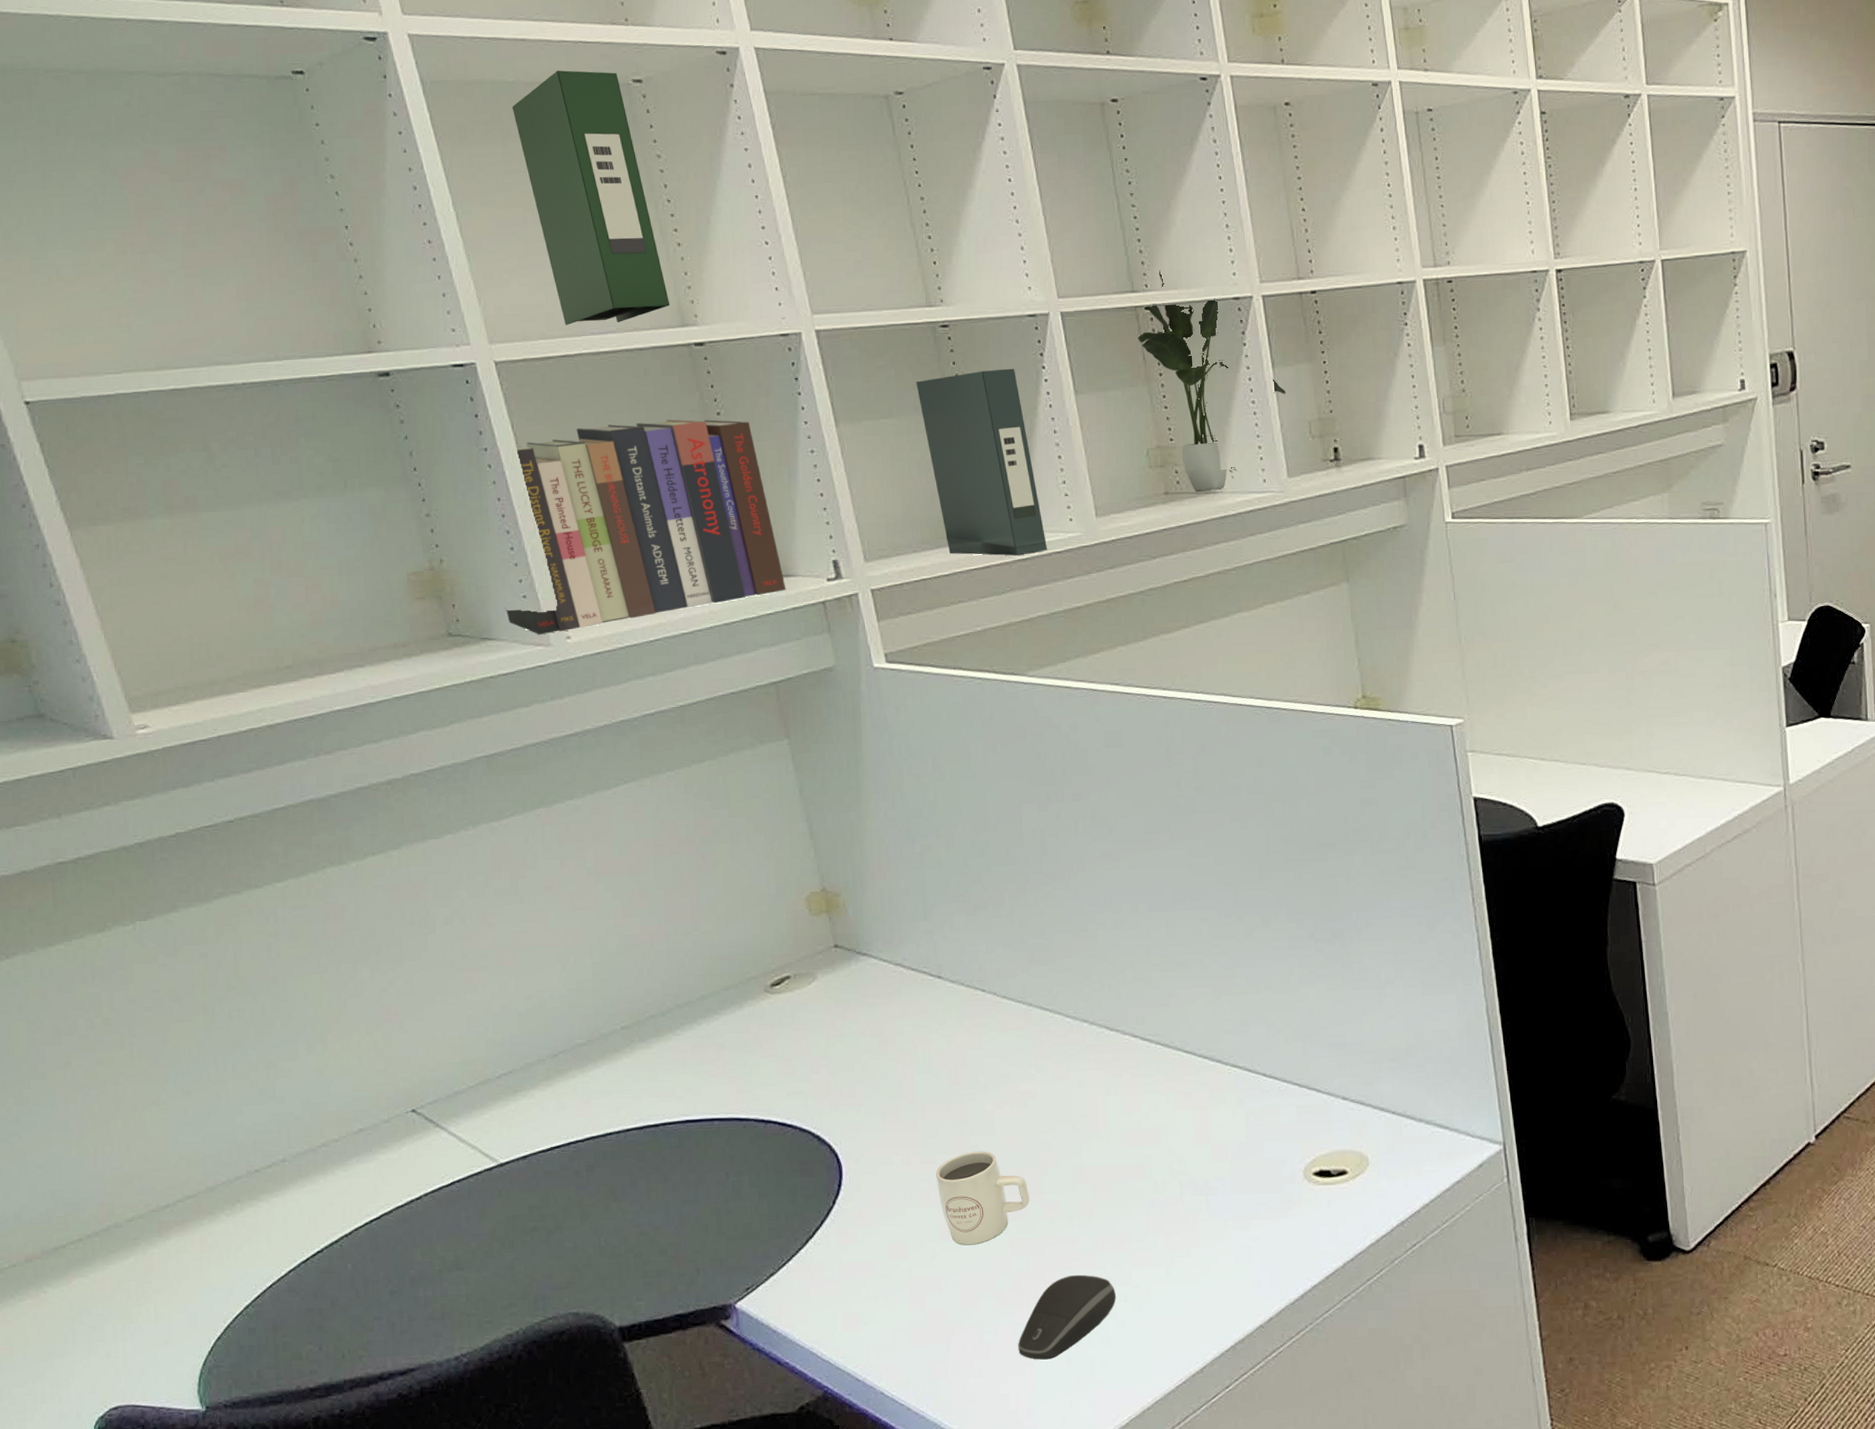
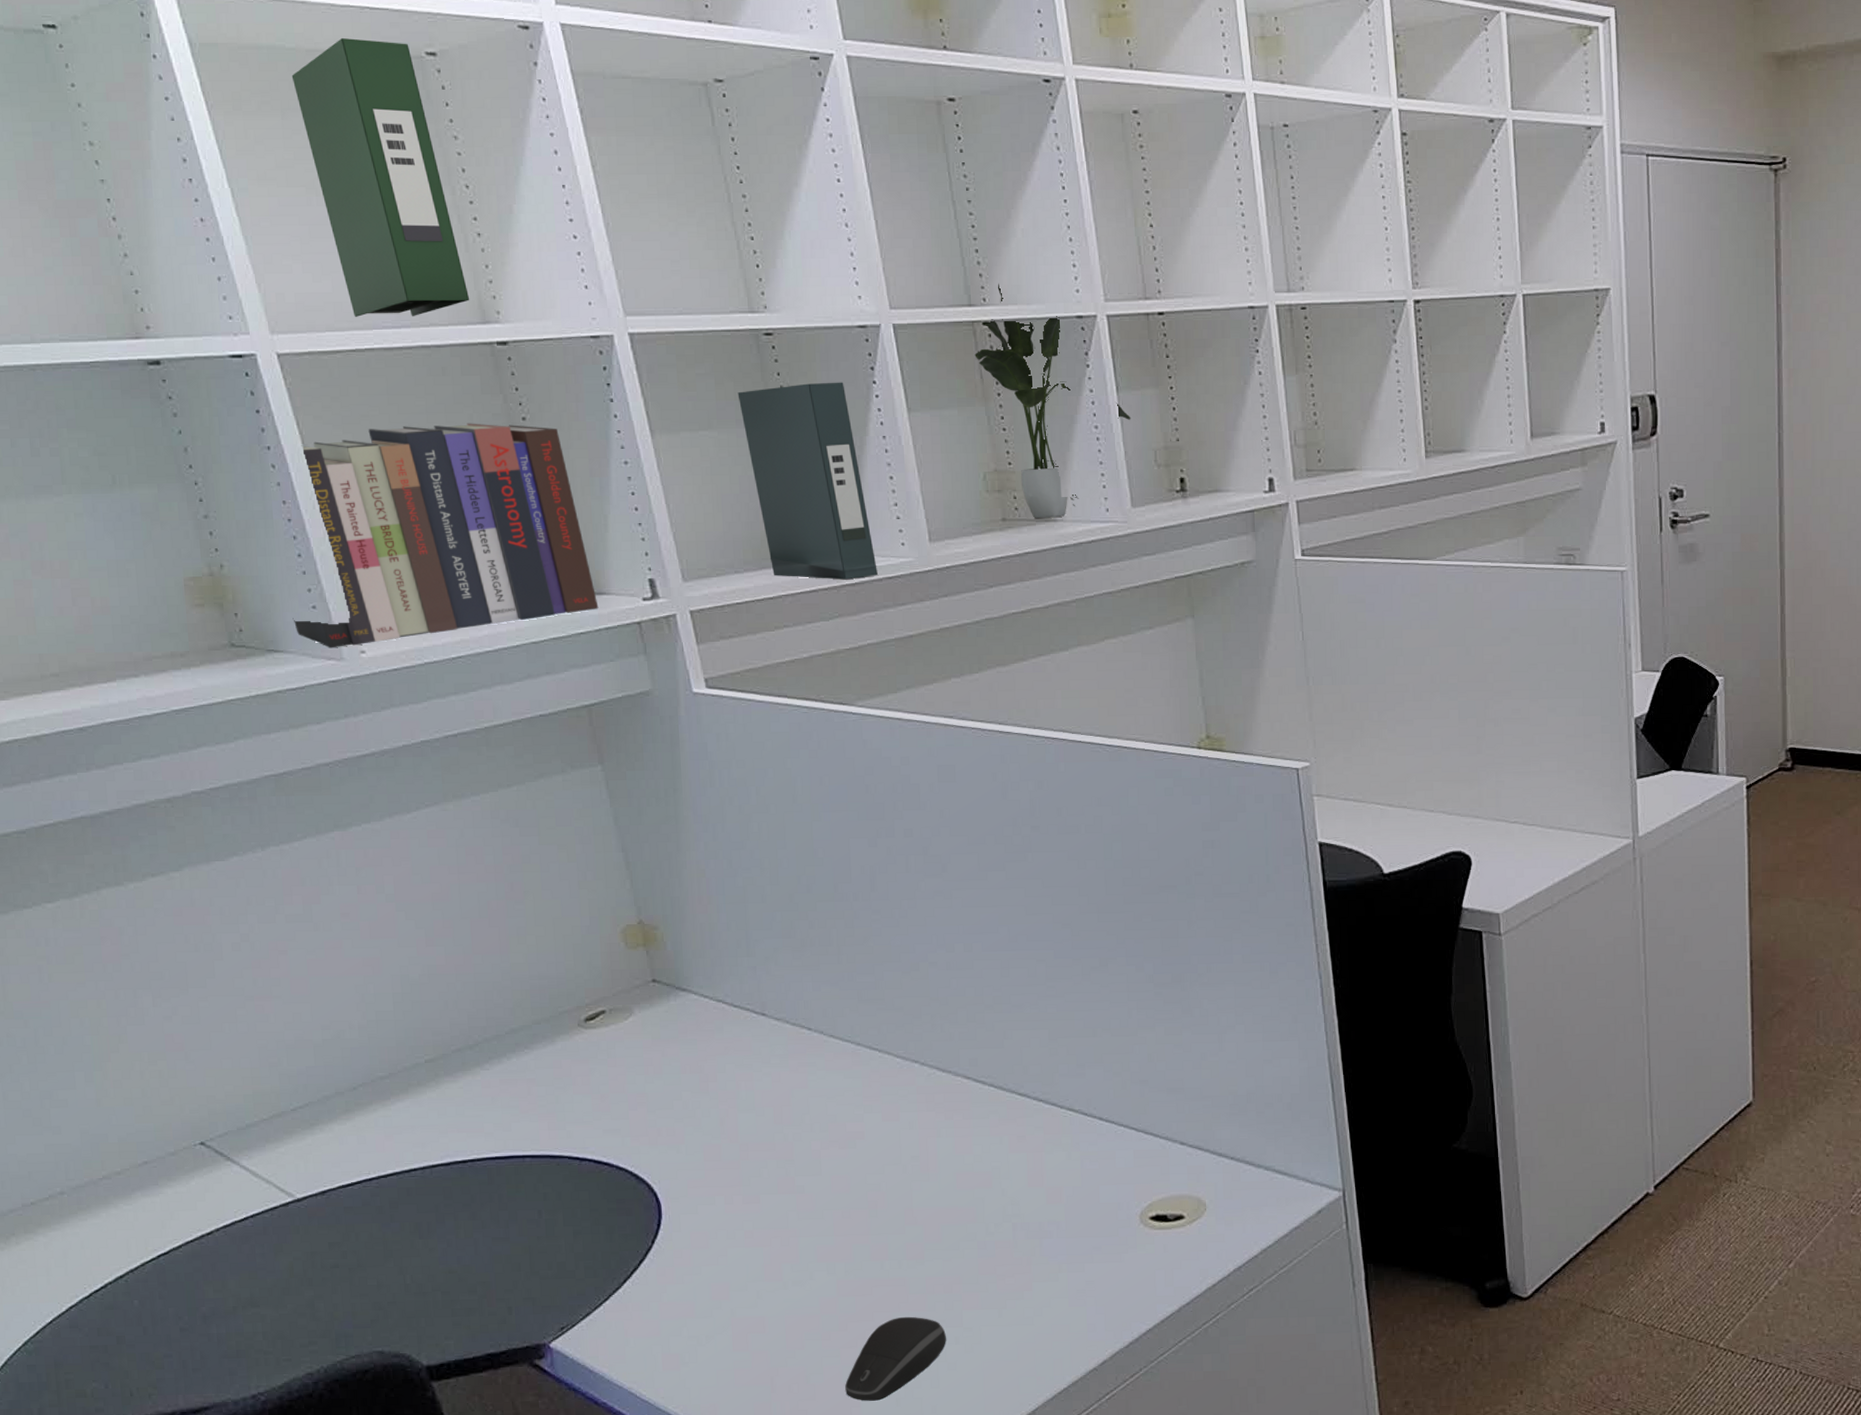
mug: present [936,1151,1030,1245] -> none [760,1191,858,1286]

